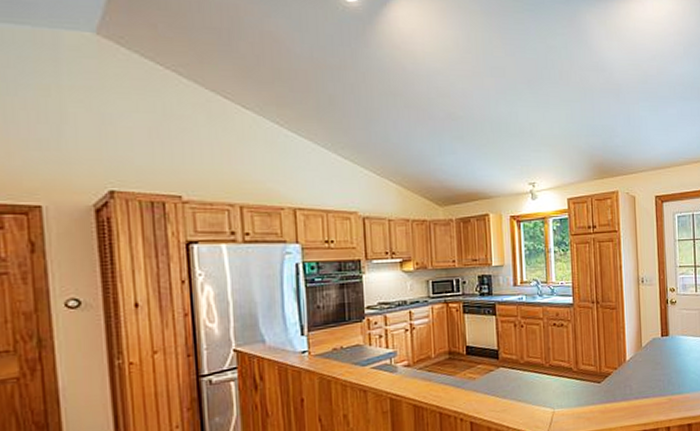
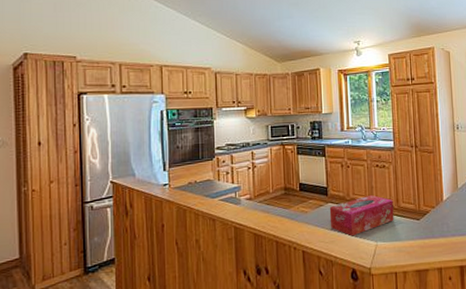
tissue box: none [500,356,573,404] -> present [329,194,394,237]

